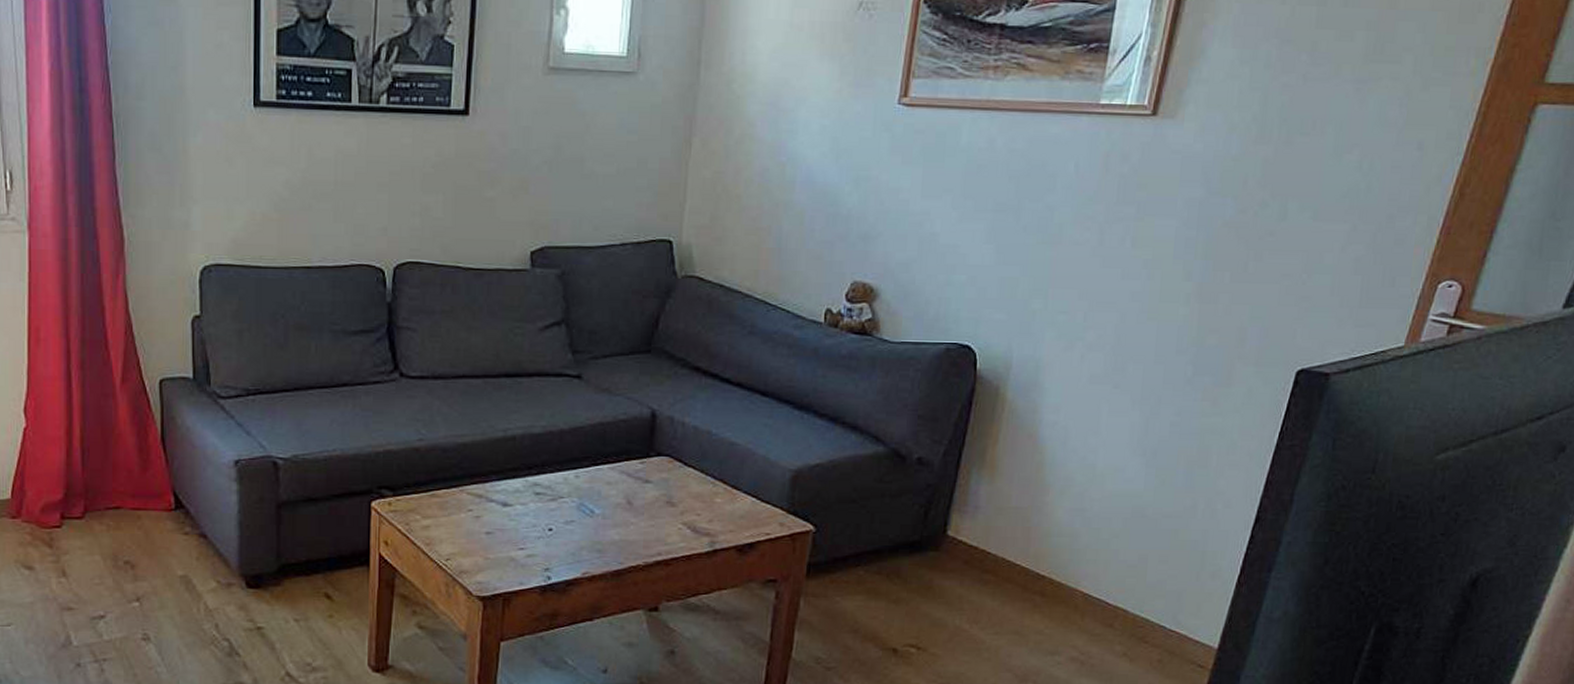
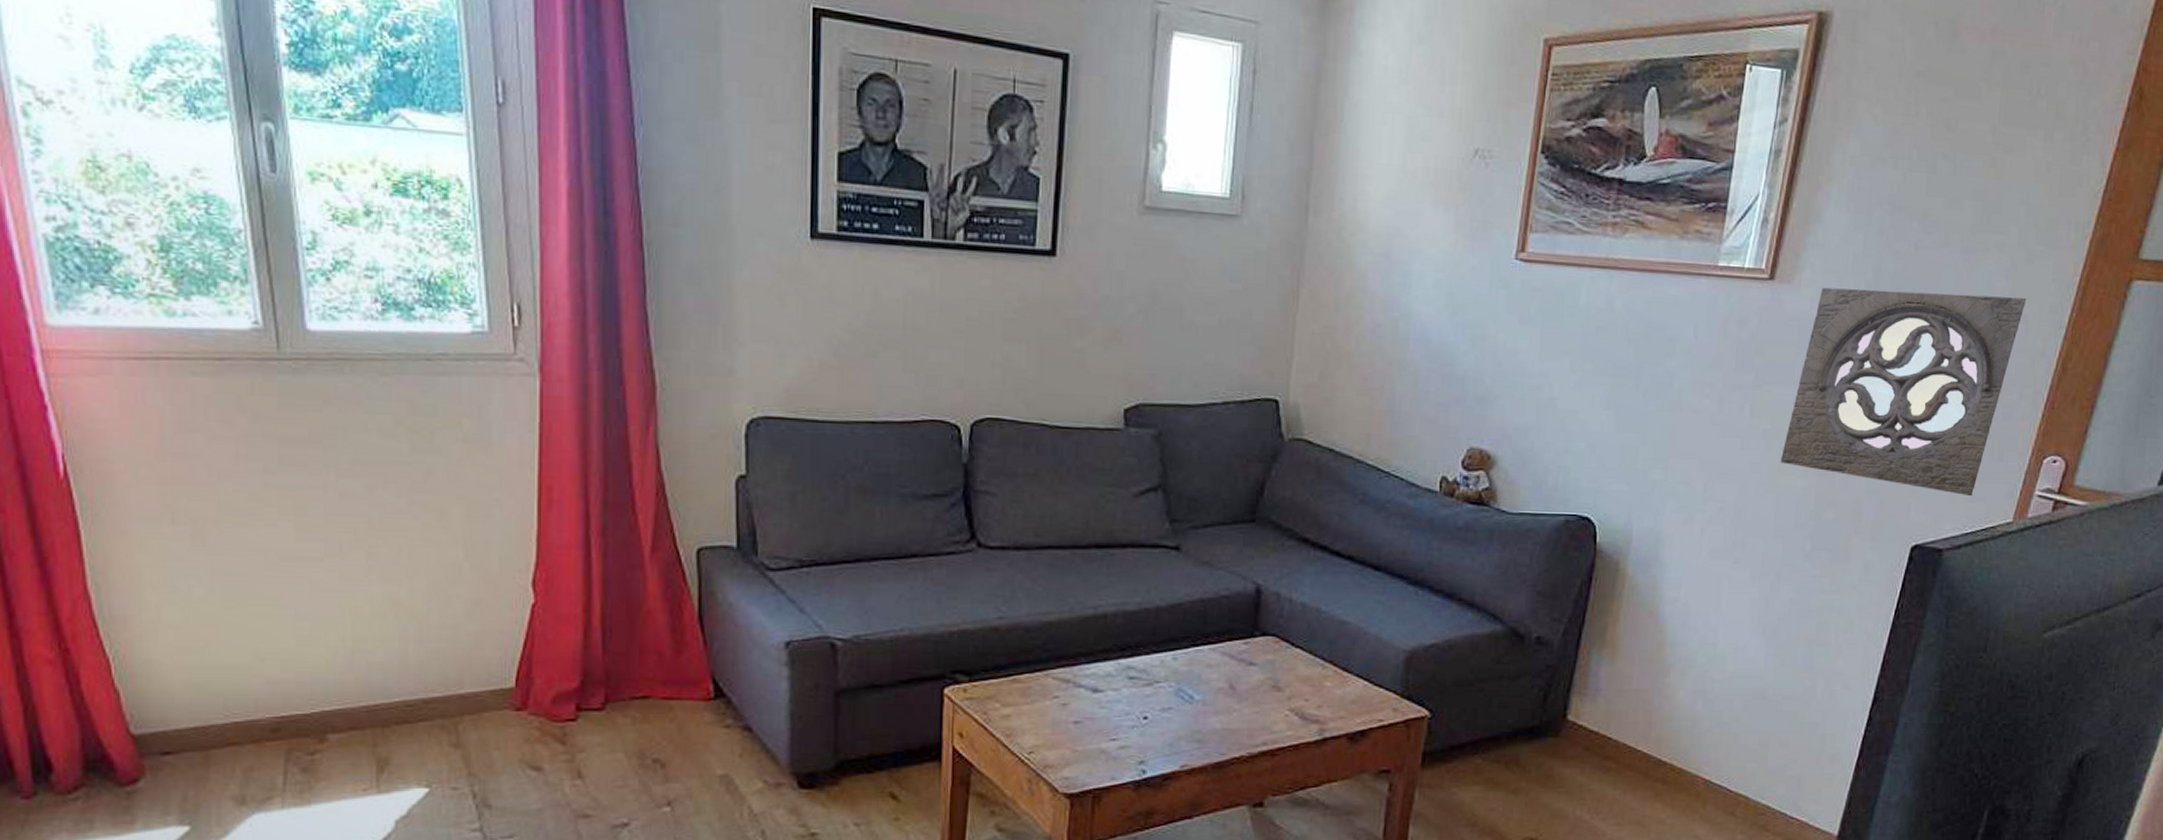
wall ornament: none [1162,121,1422,322] -> present [1781,287,2027,497]

